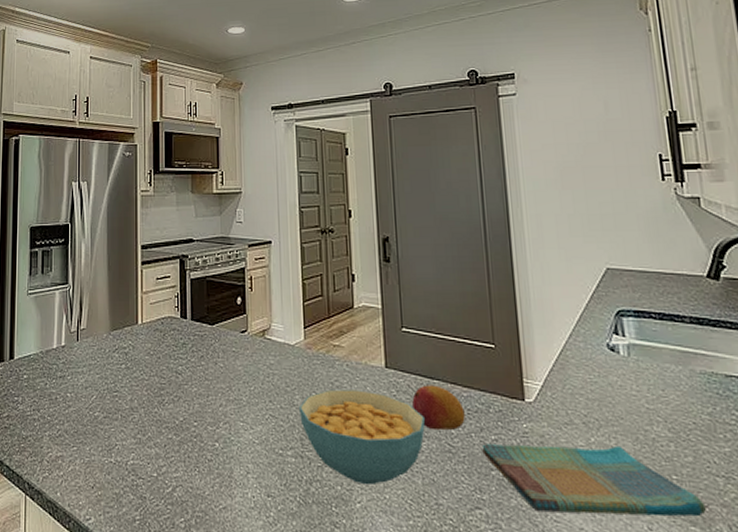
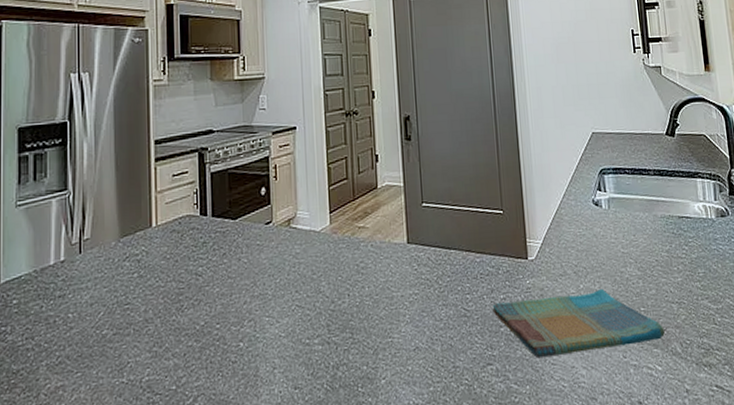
cereal bowl: present [298,389,425,485] -> none [325,268,443,361]
fruit: present [412,385,465,431] -> none [432,255,478,298]

